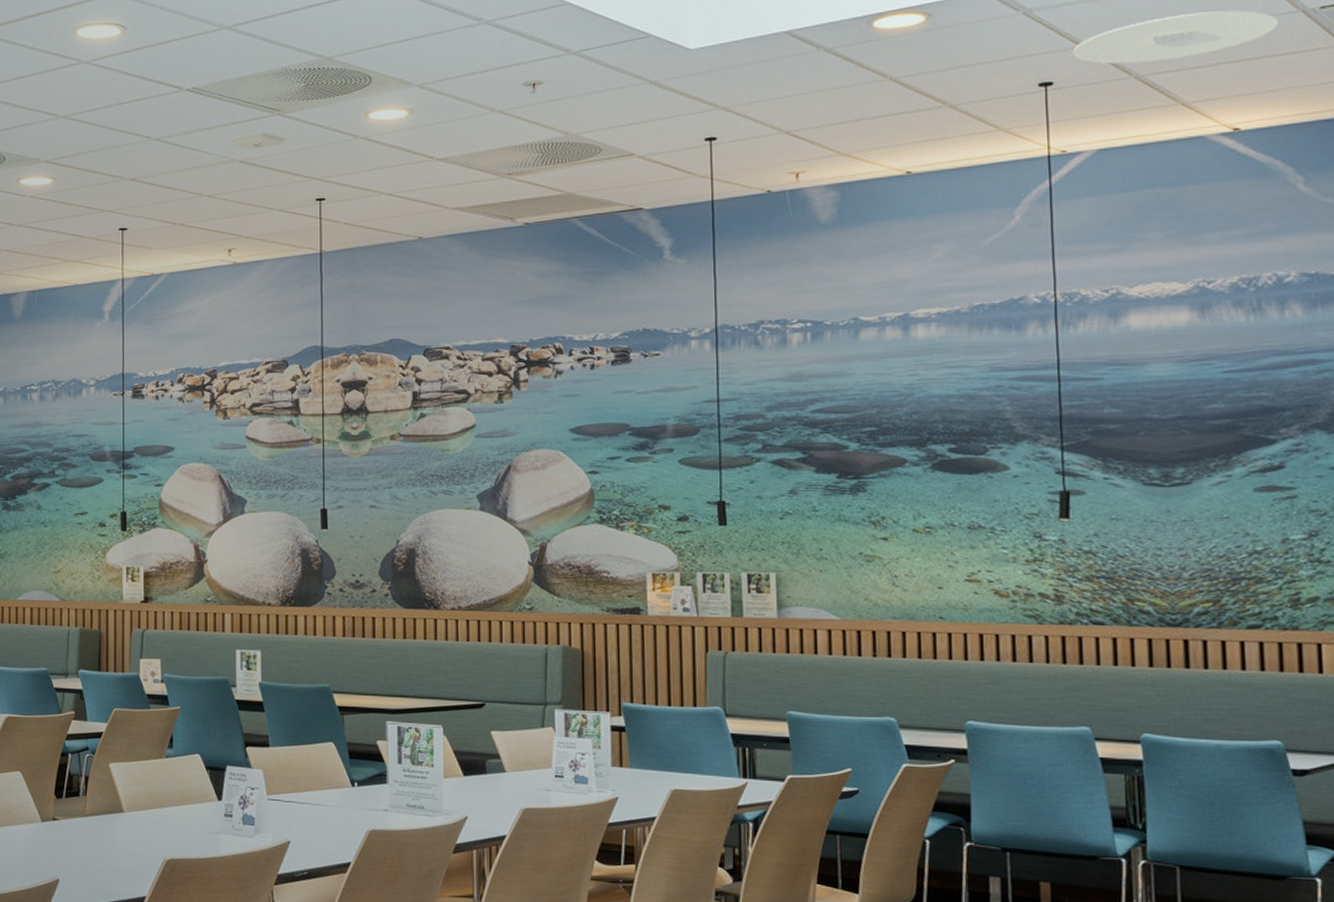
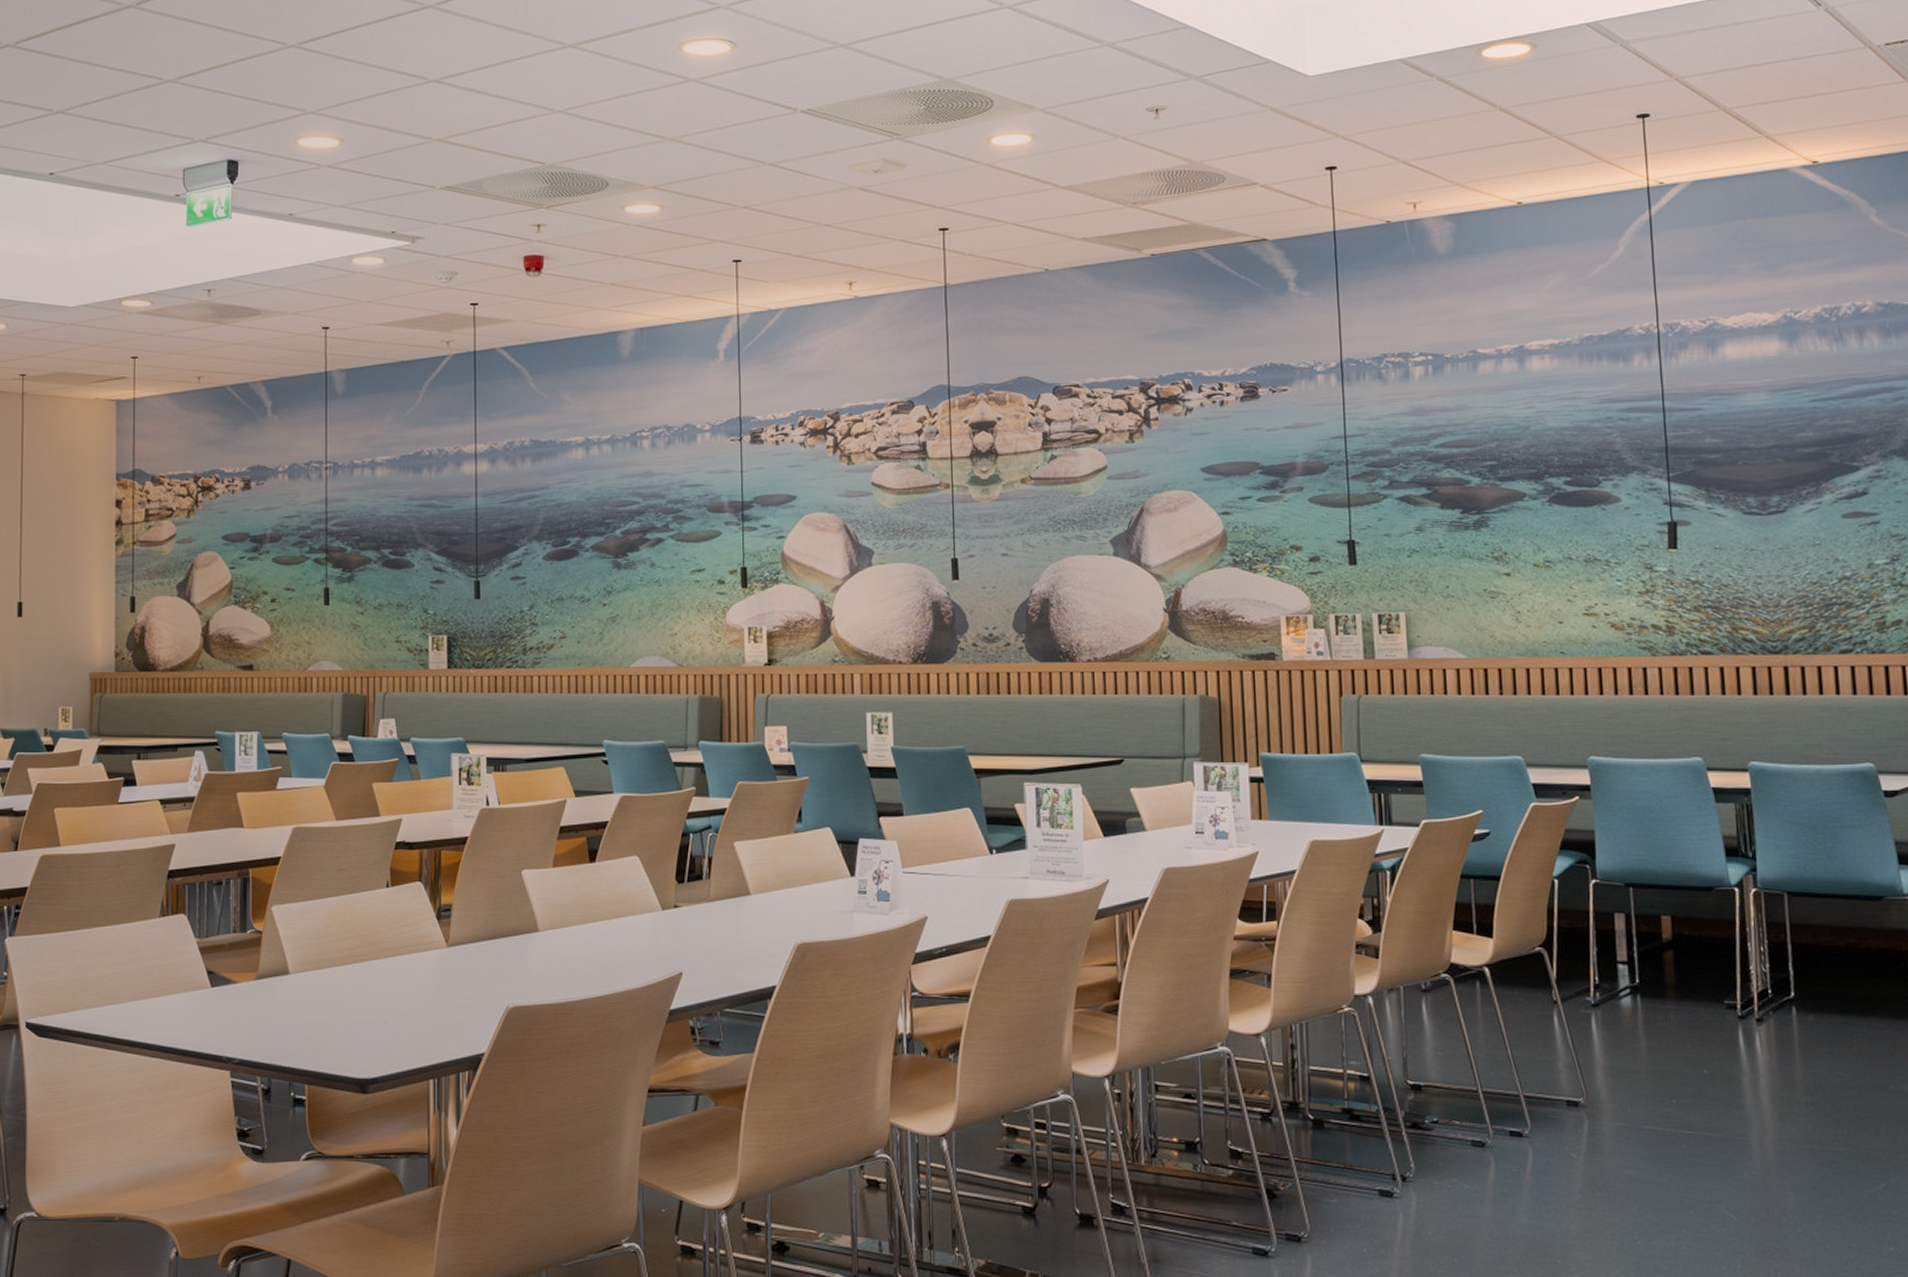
ceiling light: present [1072,10,1278,64] -> none [1666,46,1849,97]

